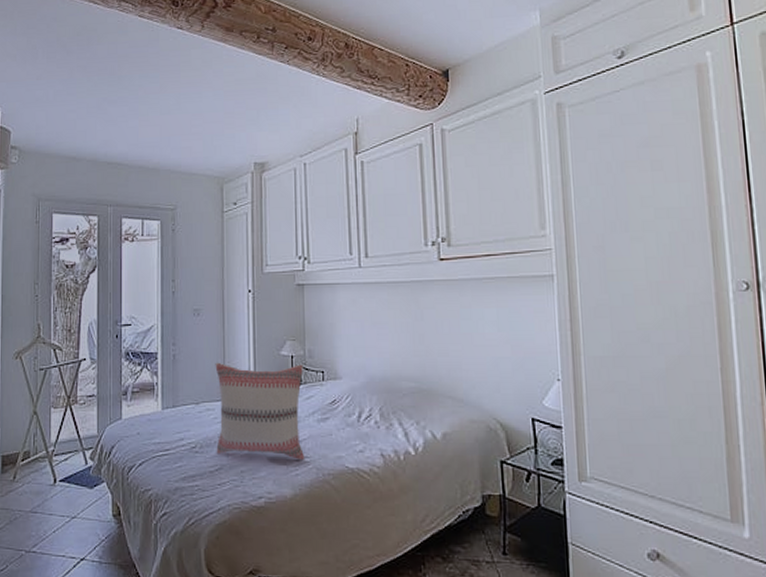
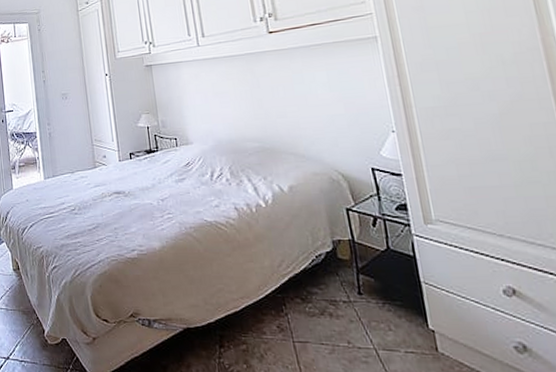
pillow: present [215,362,305,460] -> none [84,133,169,216]

